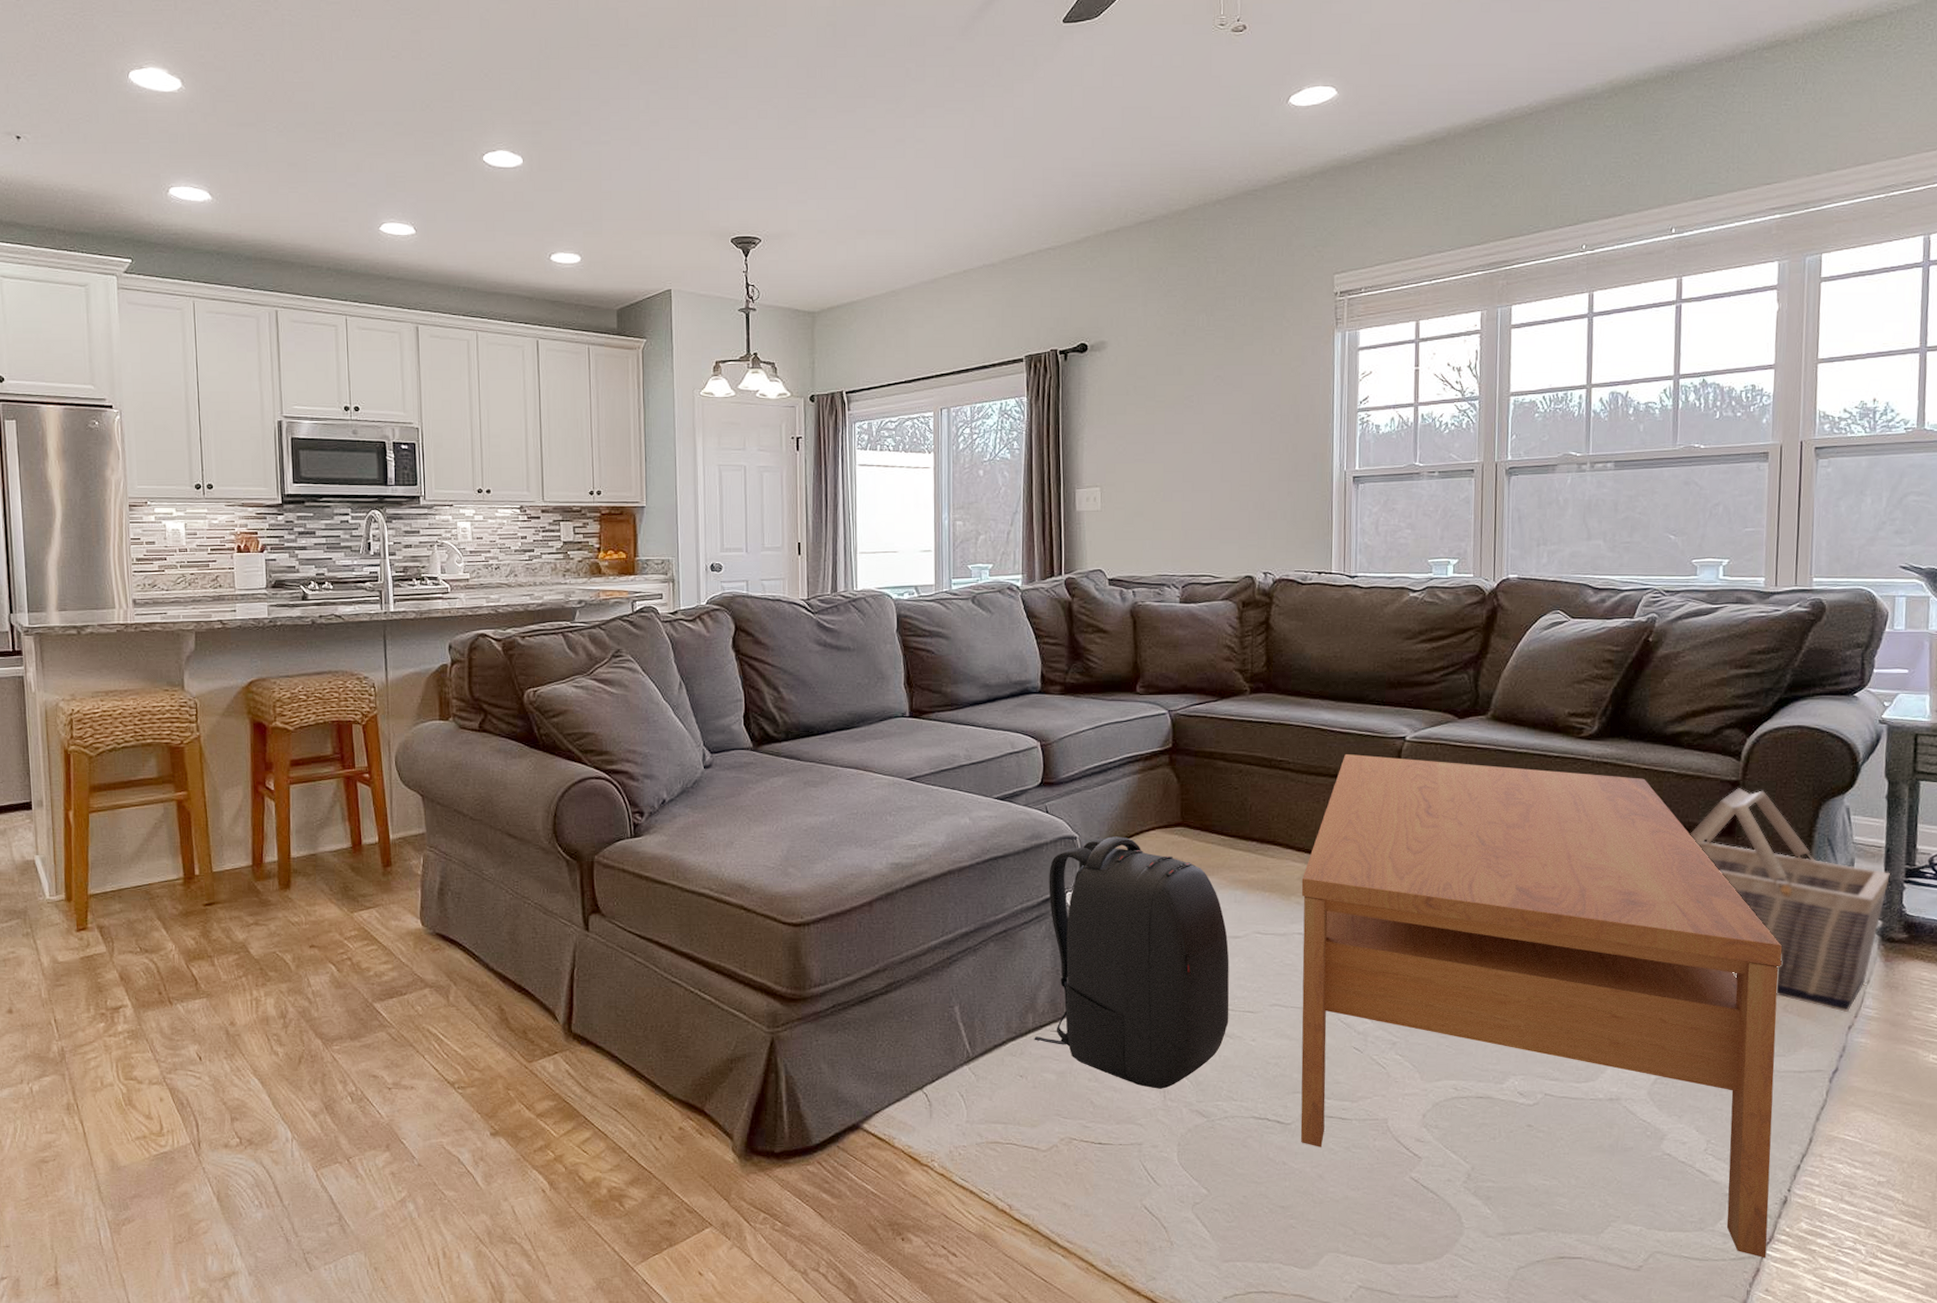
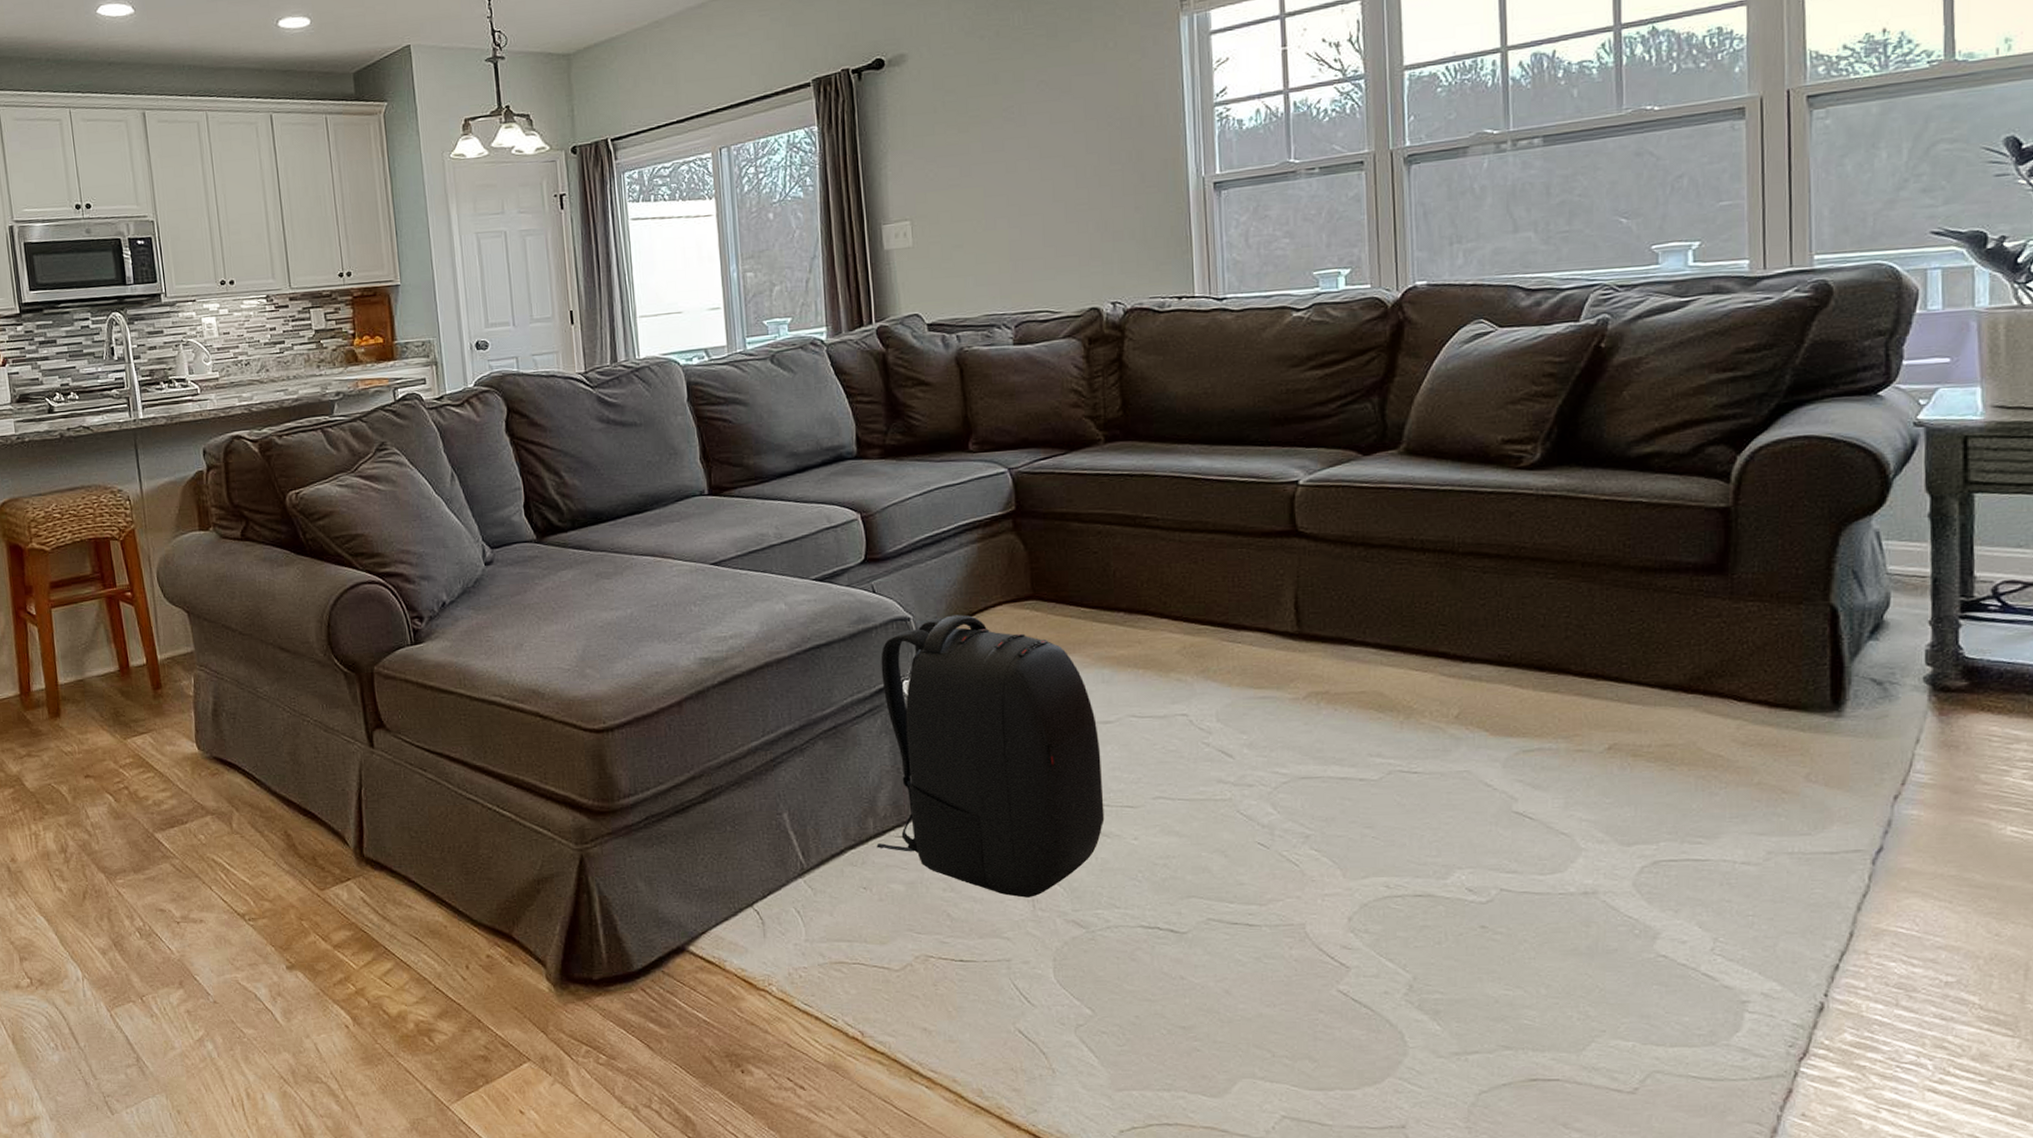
coffee table: present [1300,753,1783,1259] -> none [1181,504,1800,1077]
basket: present [1690,788,1890,1012] -> none [1669,515,1940,779]

